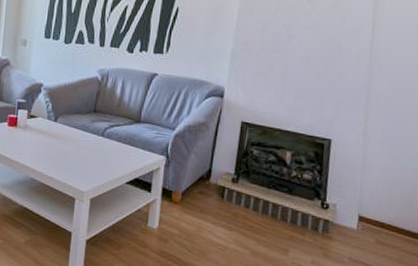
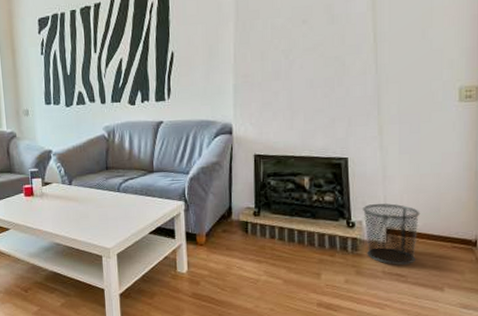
waste bin: none [336,189,394,255] -> present [363,203,420,265]

